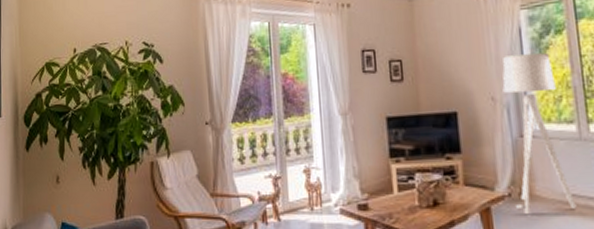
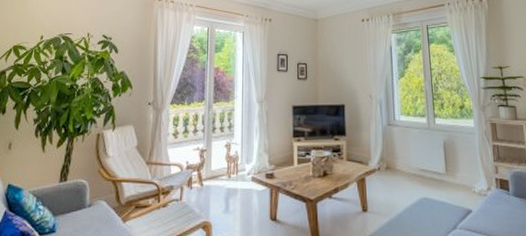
floor lamp: present [502,53,577,215] -> none [377,65,425,185]

